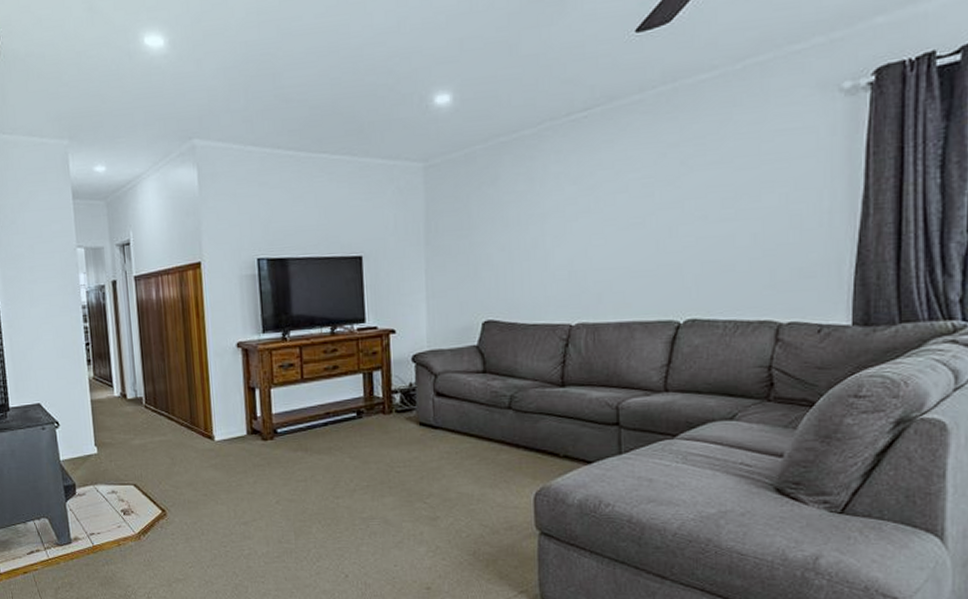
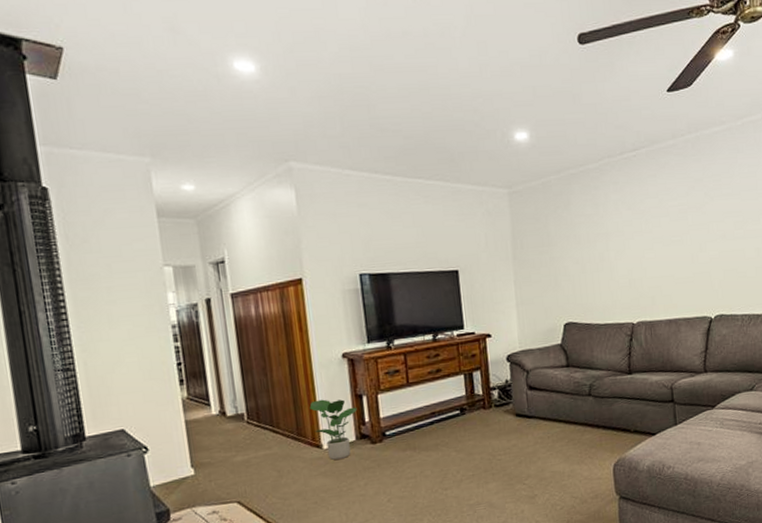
potted plant: none [203,389,250,454] -> present [309,399,358,461]

